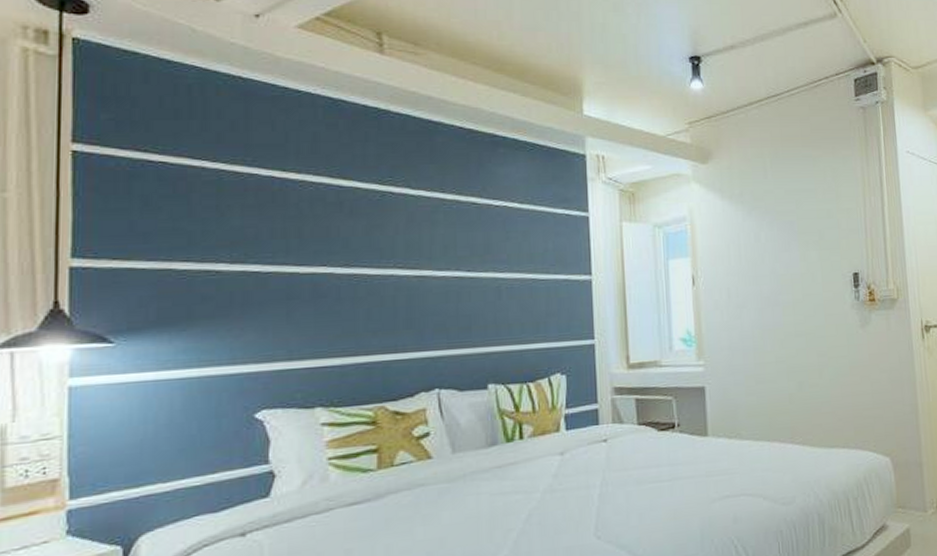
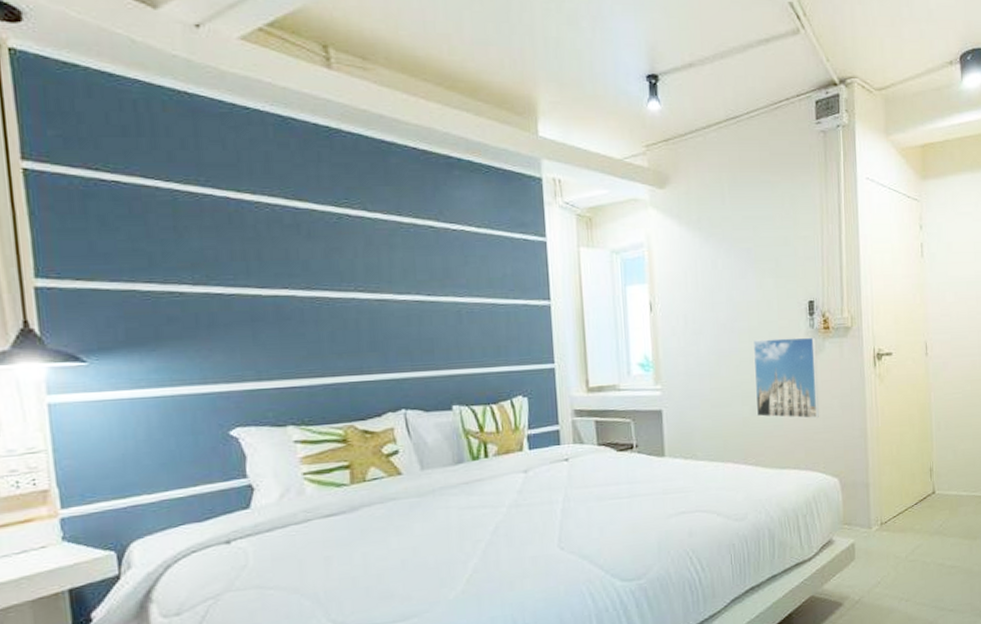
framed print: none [797,309,868,395] -> present [752,337,819,419]

